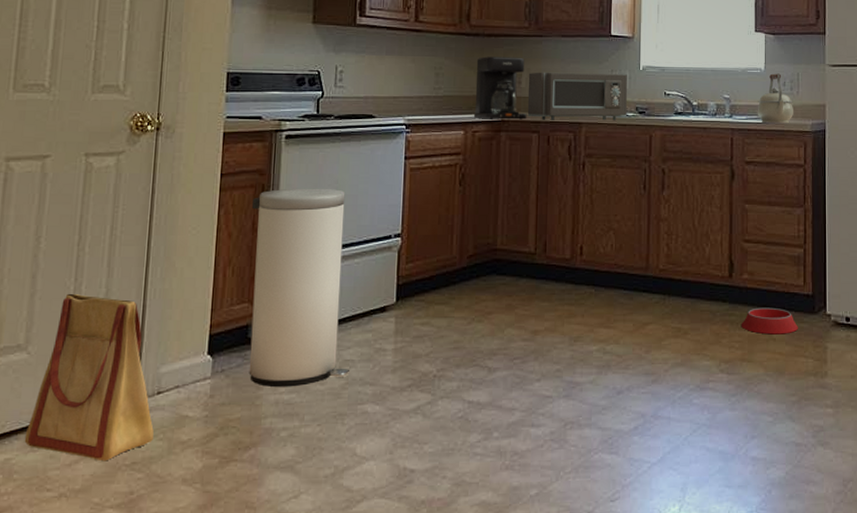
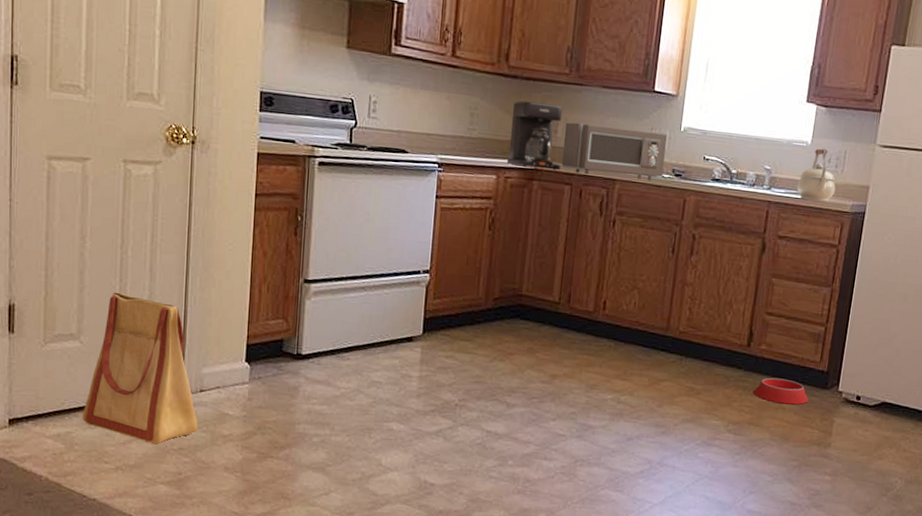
pedal bin: present [248,188,350,388] -> none [283,214,378,400]

